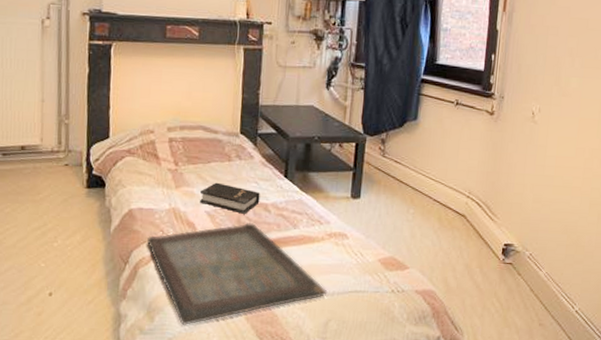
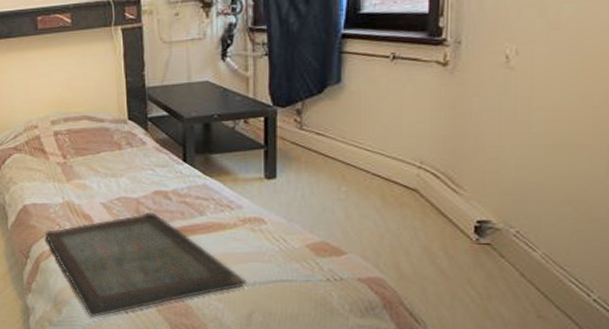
hardback book: present [199,182,260,214] -> none [92,172,158,203]

